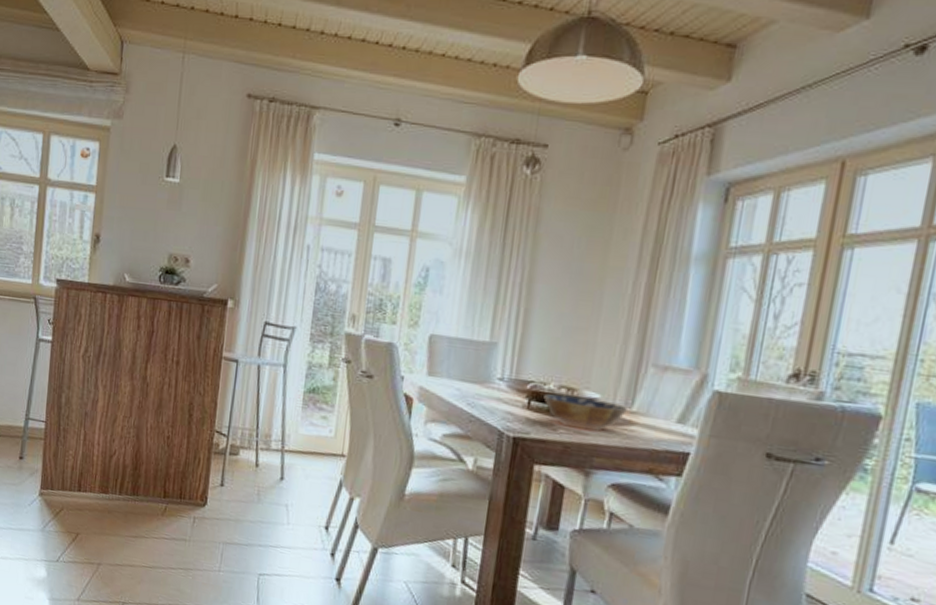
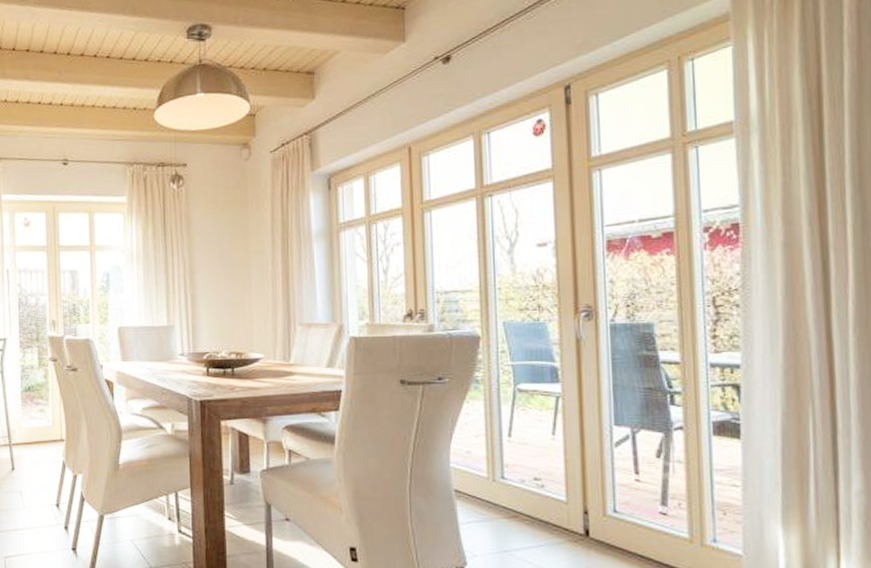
bowl: present [544,393,628,431] -> none [218,359,286,386]

